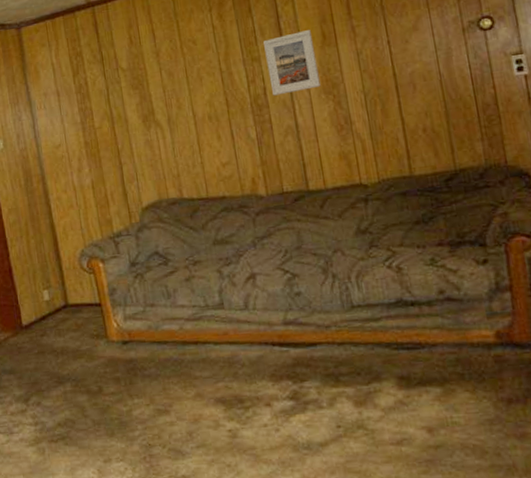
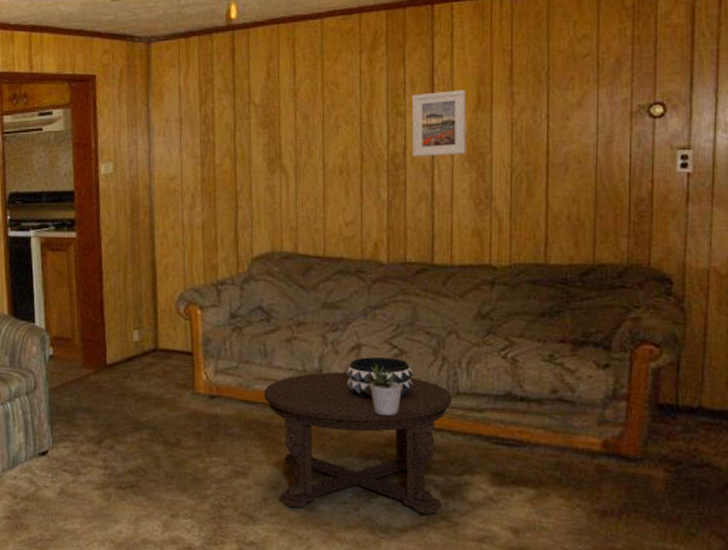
coffee table: none [172,297,358,437] -> present [264,372,452,514]
decorative bowl: none [246,282,311,325] -> present [346,357,414,400]
potted plant: none [267,290,301,338] -> present [368,364,402,416]

